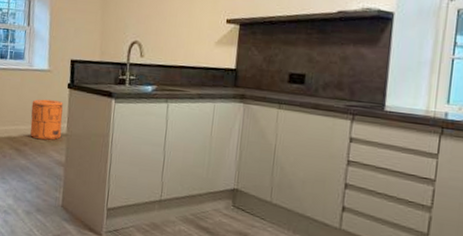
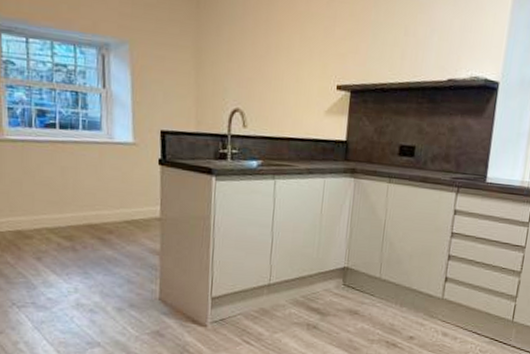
trash can: present [30,99,63,140] -> none [114,178,155,226]

